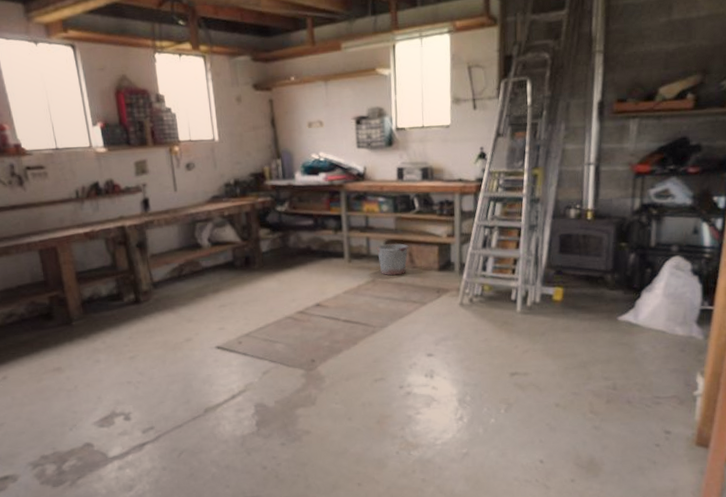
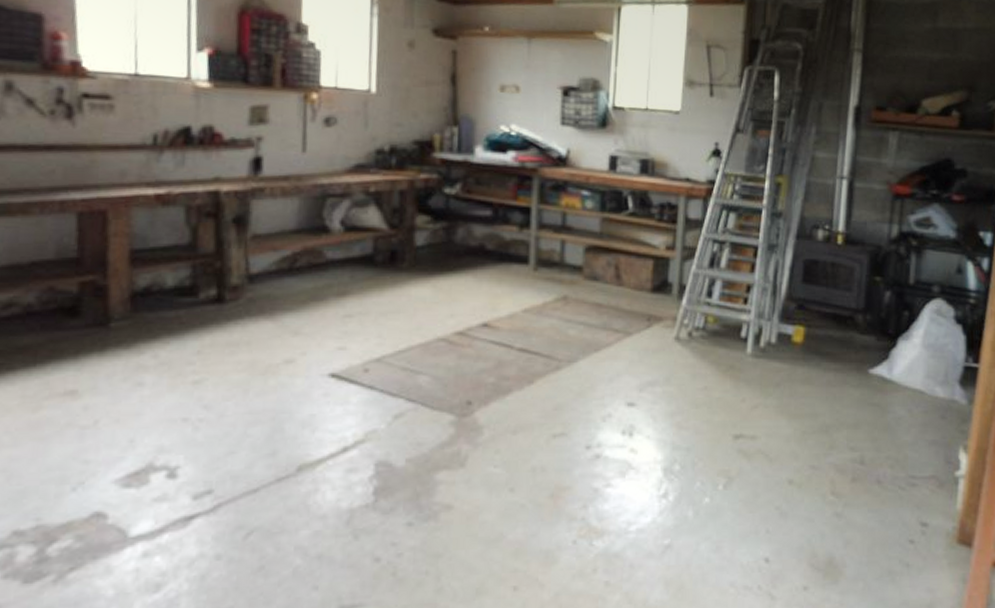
bucket: present [376,243,409,276] -> none [572,251,616,294]

